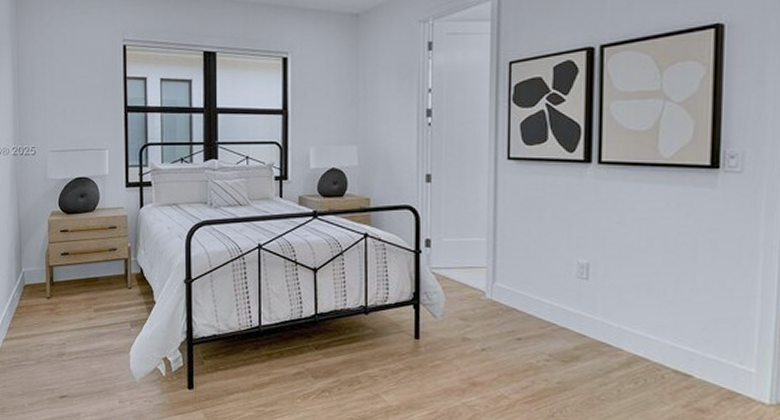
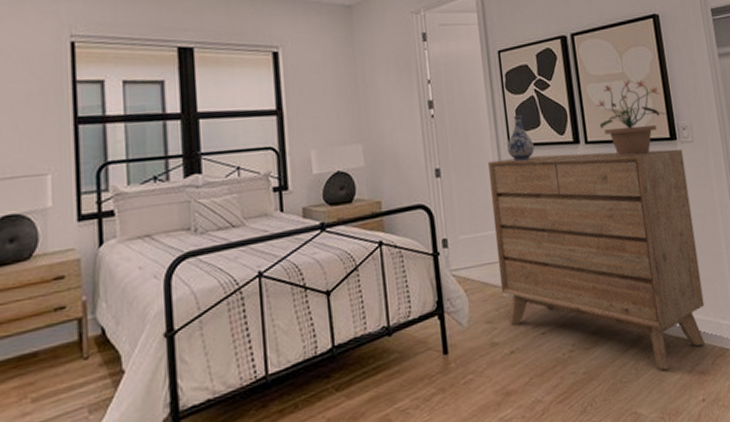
dresser: none [479,170,725,399] -> present [487,149,706,370]
vase: none [506,128,536,175] -> present [507,114,534,162]
potted plant: none [618,99,712,181] -> present [595,79,667,157]

